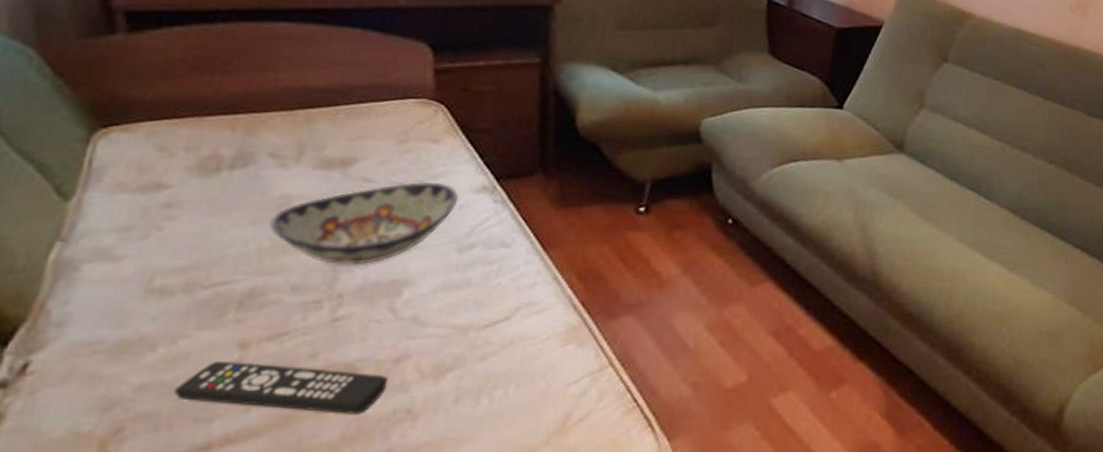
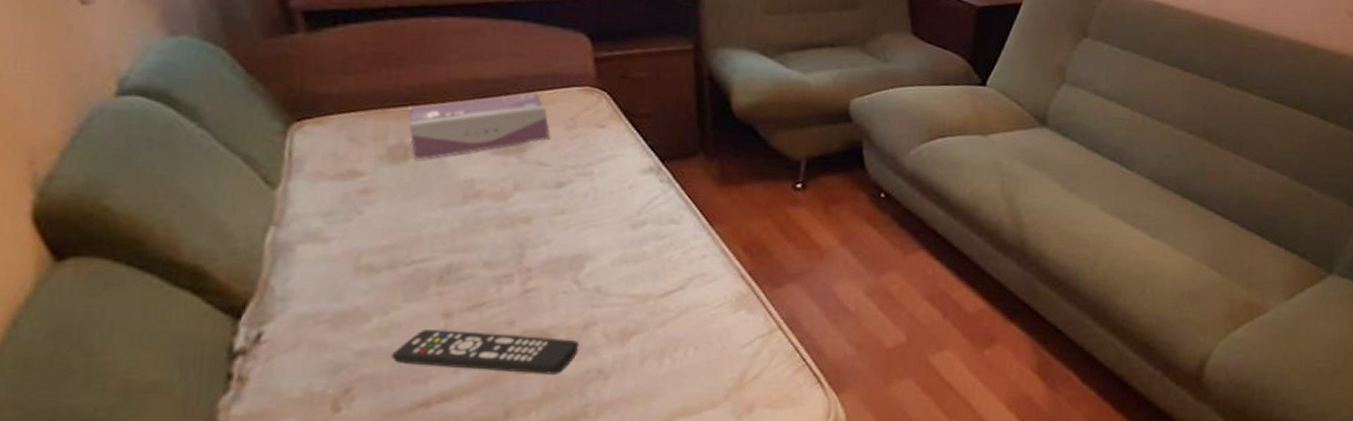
tissue box: none [225,103,379,173] -> present [407,92,550,160]
decorative bowl: present [270,182,459,265] -> none [458,165,628,242]

